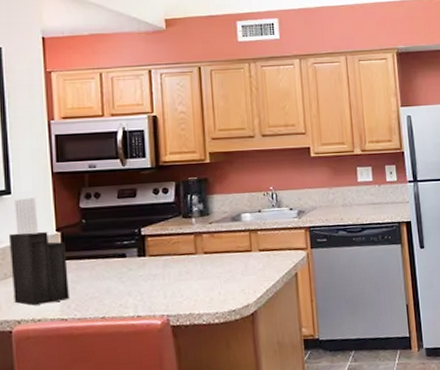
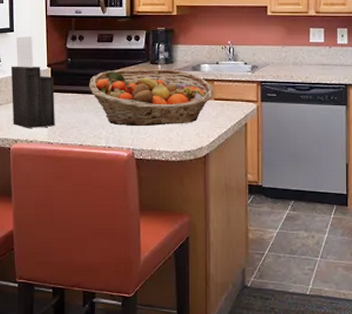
fruit basket: none [110,221,259,291] -> present [89,69,215,127]

